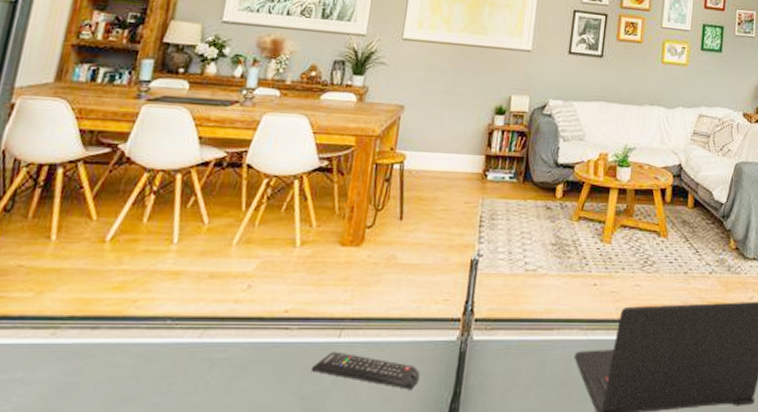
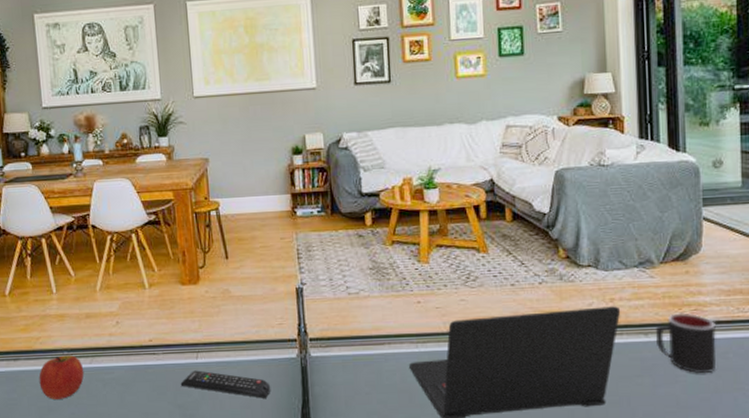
apple: none [118,325,188,385] -> present [39,355,84,399]

